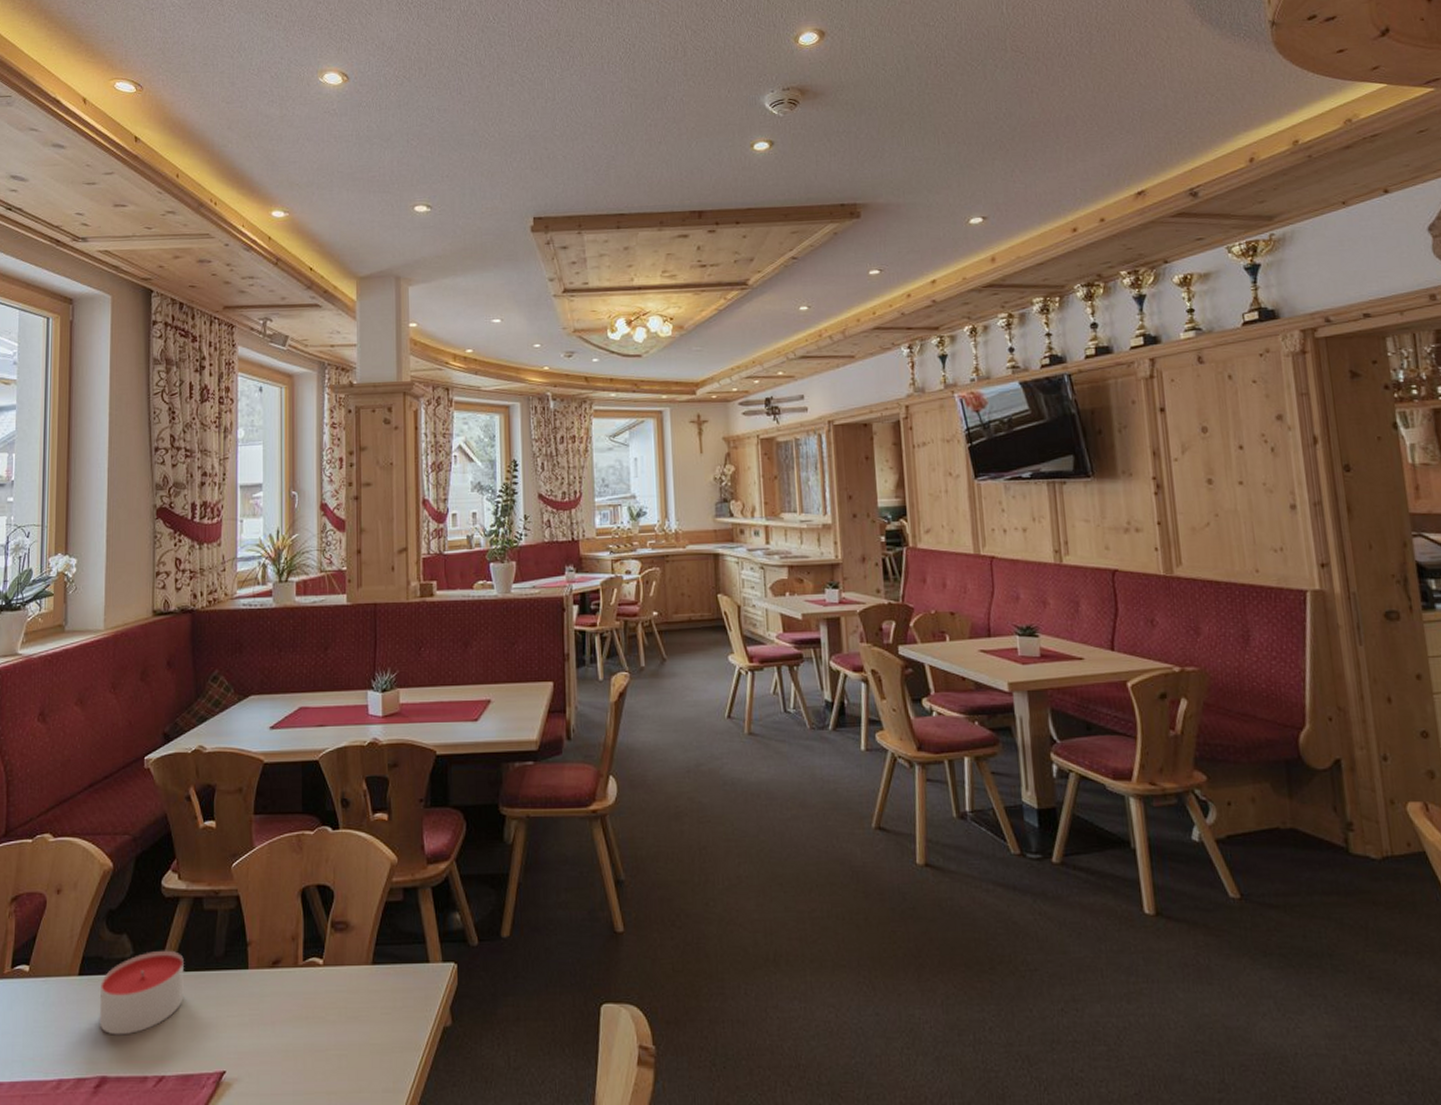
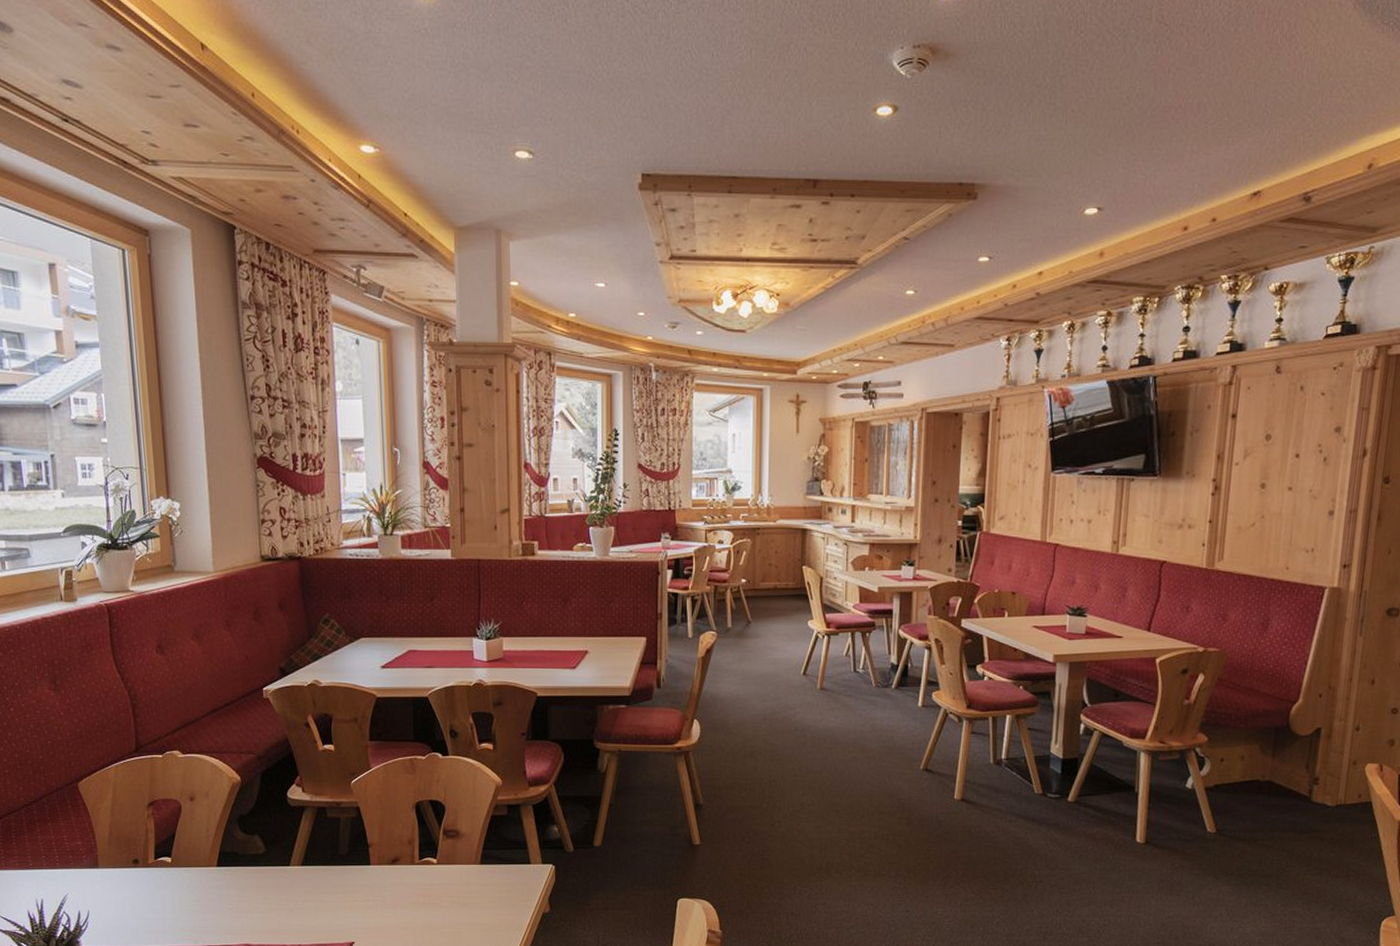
candle: present [100,950,184,1035] -> none [238,848,314,914]

